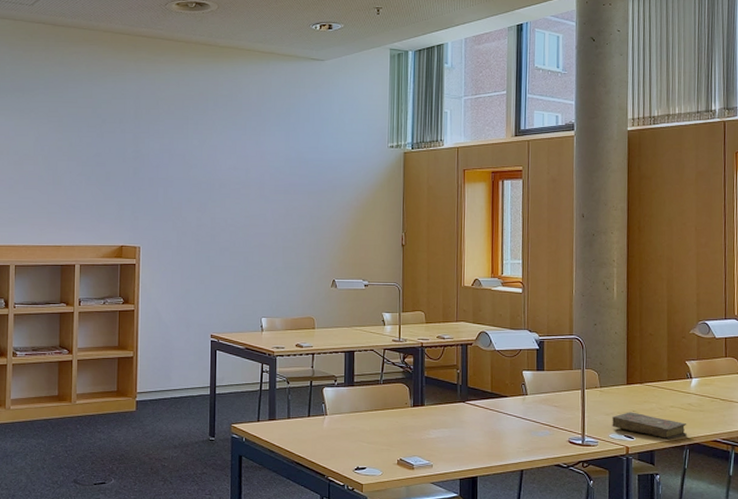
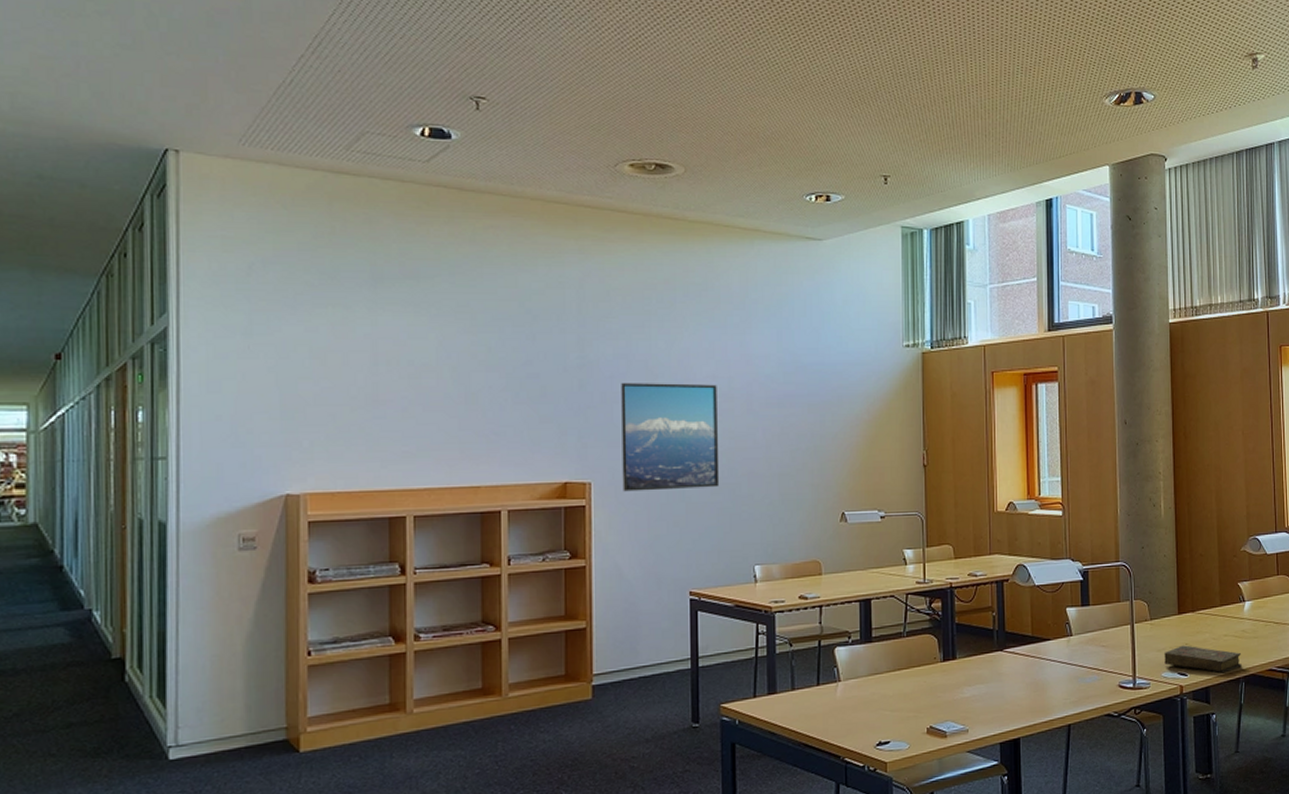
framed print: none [163,172,237,255] -> present [621,383,720,492]

